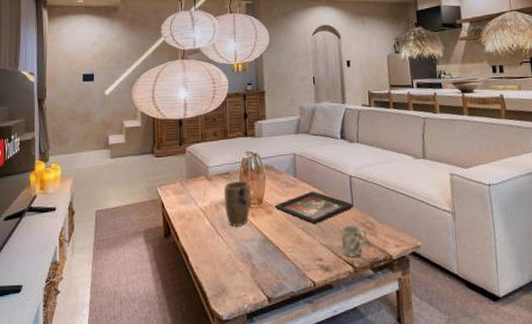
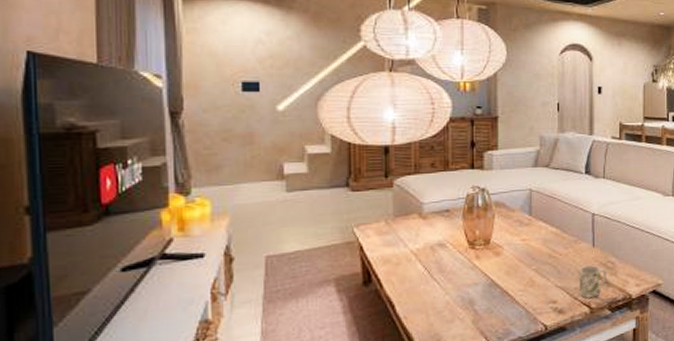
plant pot: present [224,181,251,226] -> none [442,219,476,270]
decorative tray: present [274,191,353,225] -> none [504,230,594,266]

